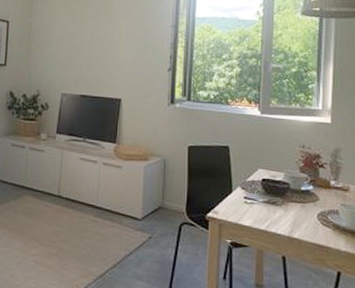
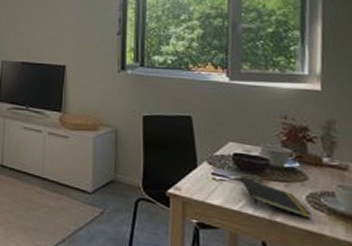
notepad: none [266,200,322,234] -> present [240,177,313,219]

